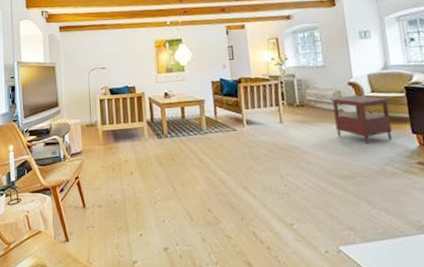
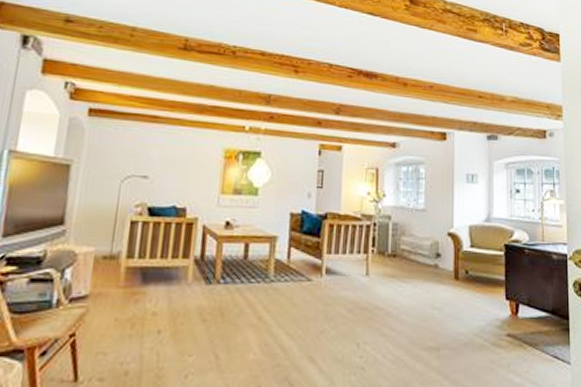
side table: present [330,95,392,144] -> none [426,248,488,309]

